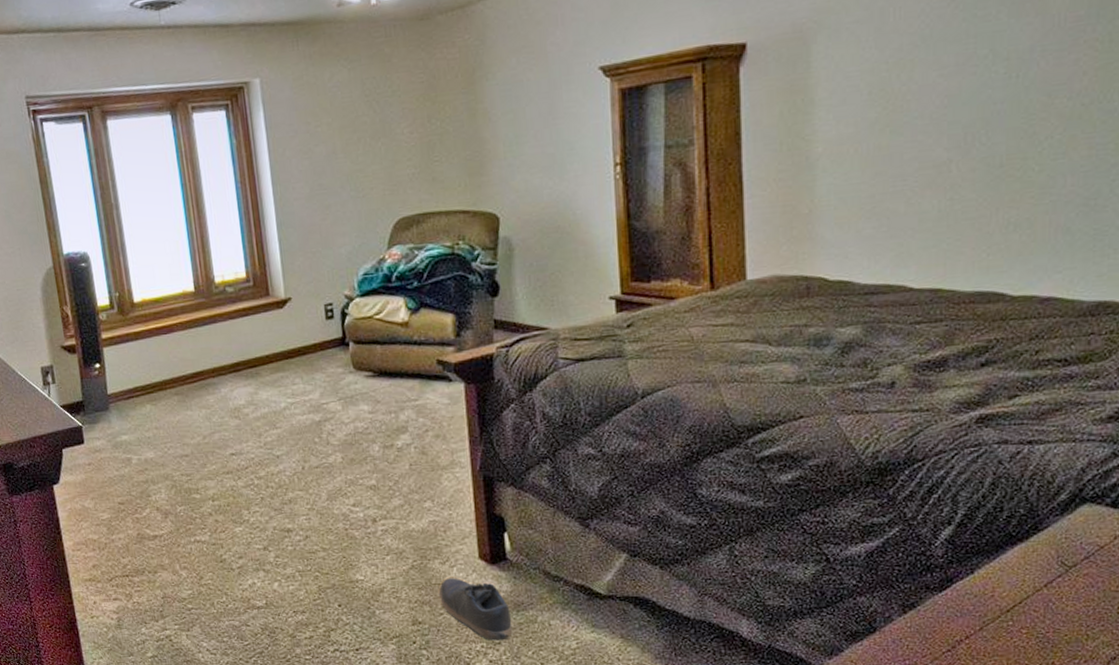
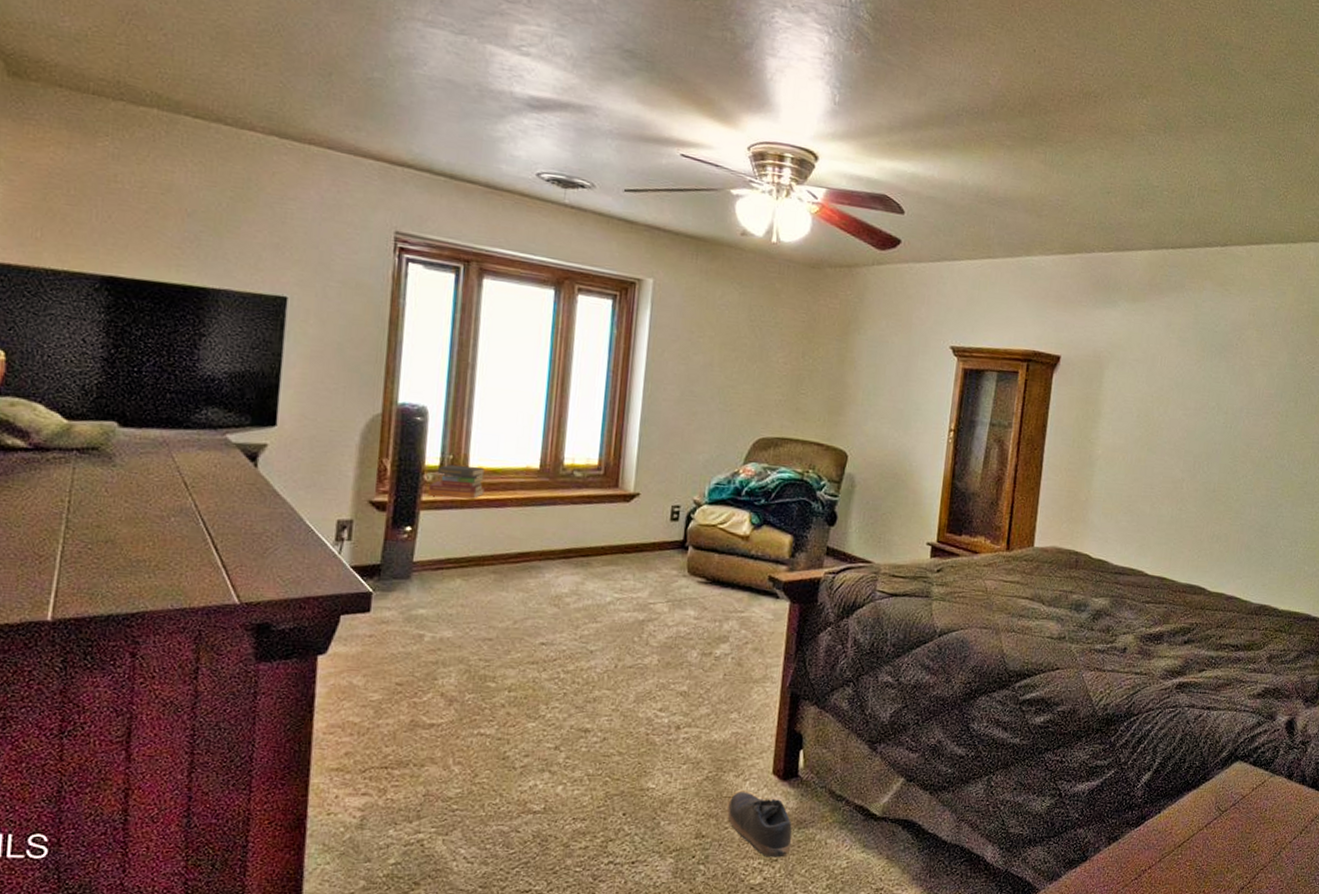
books: none [105,299,152,334] -> present [427,464,485,500]

